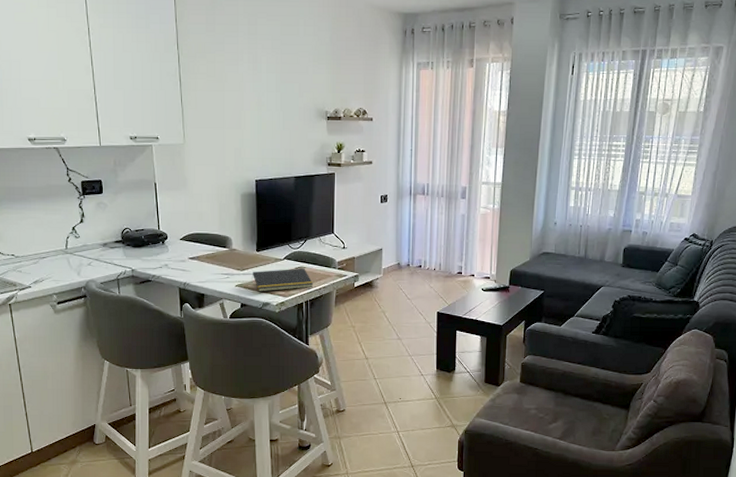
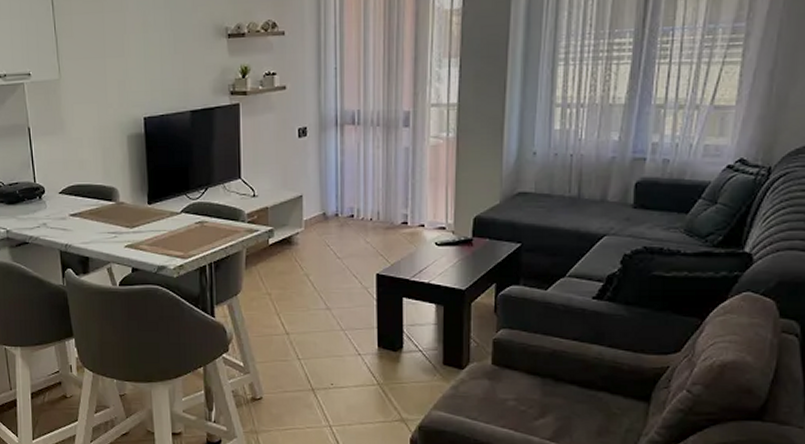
notepad: present [252,268,314,292] -> none [143,223,218,253]

